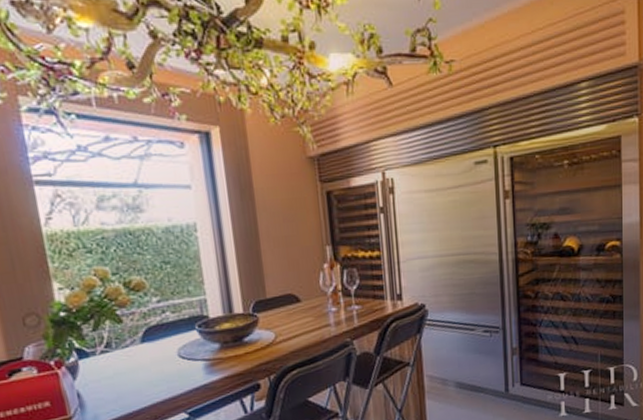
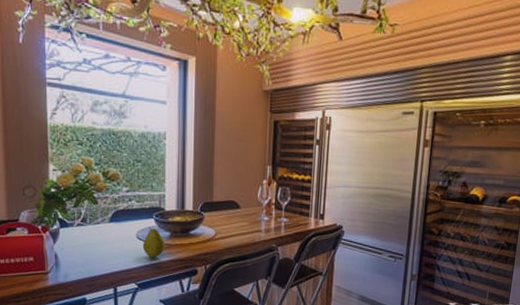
fruit: none [187,341,217,378] -> present [142,227,166,258]

